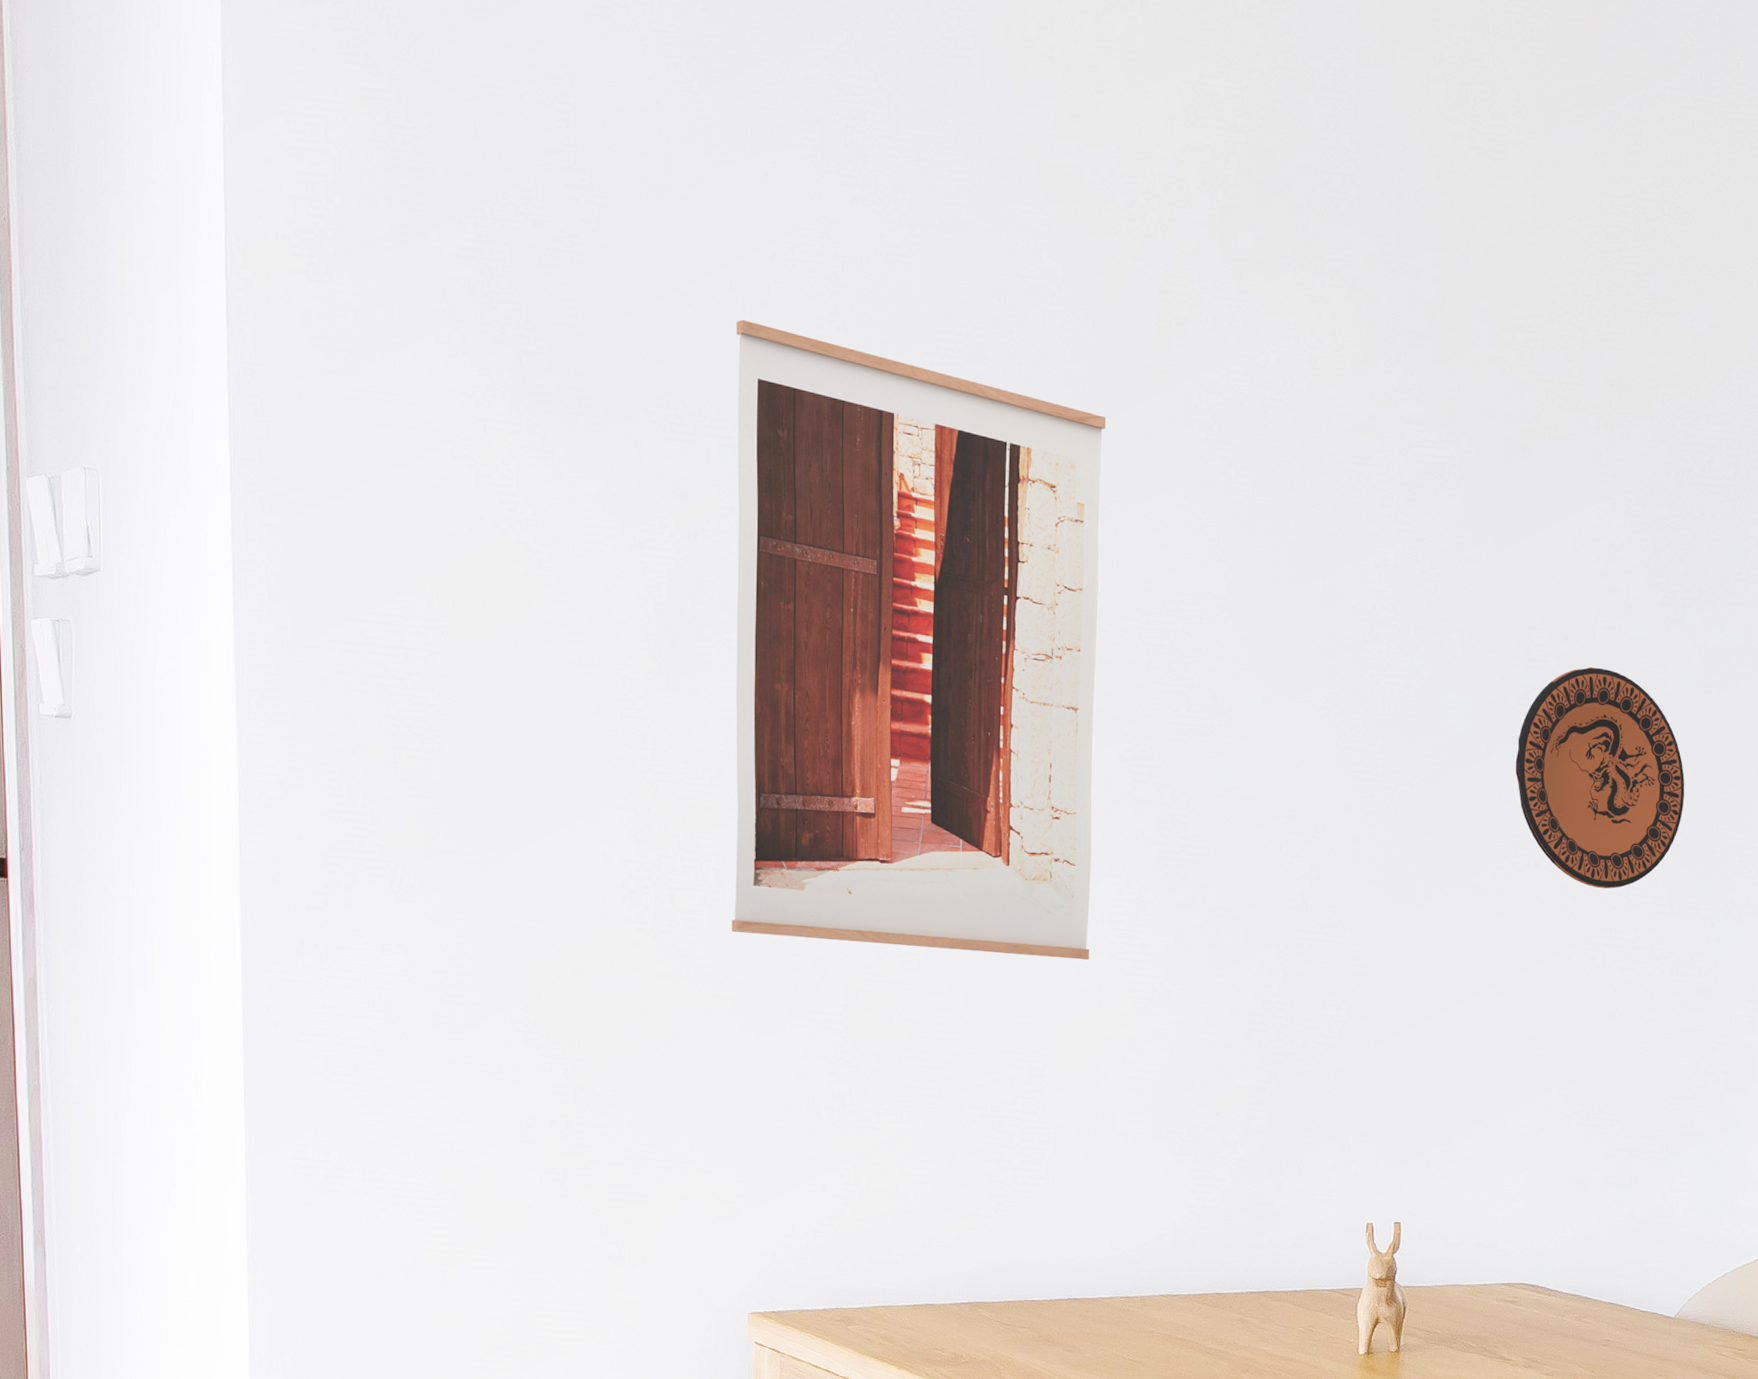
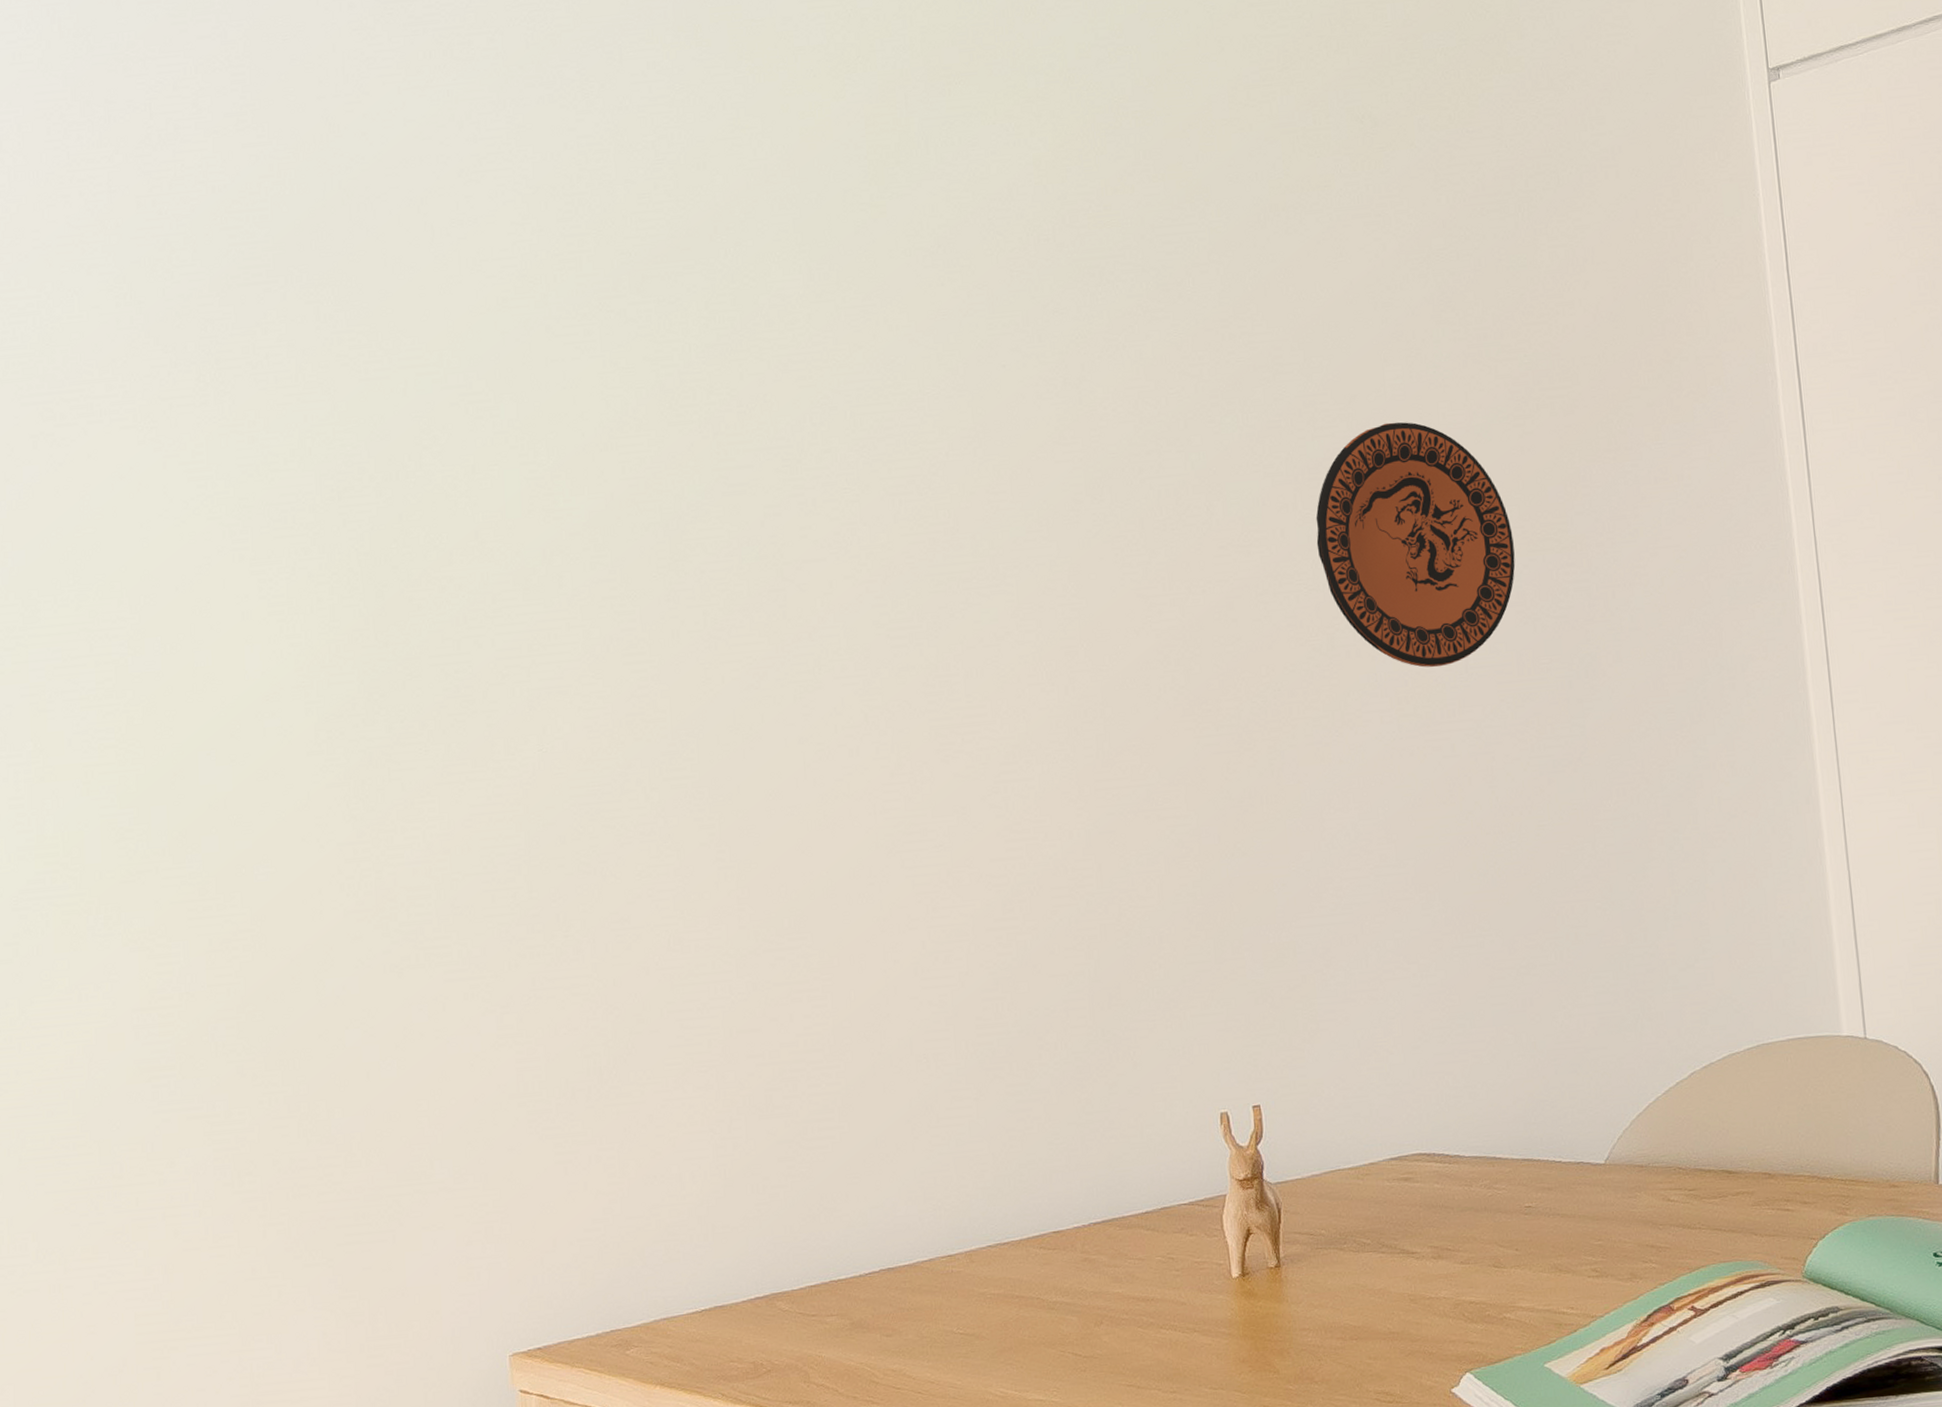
wall art: present [731,319,1106,960] -> none [426,241,864,903]

